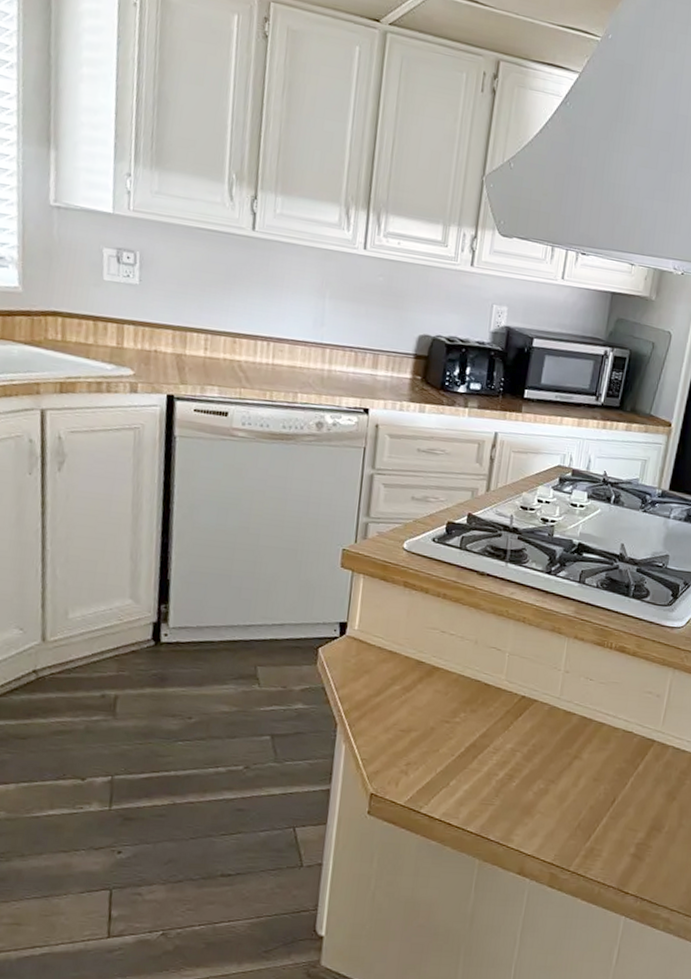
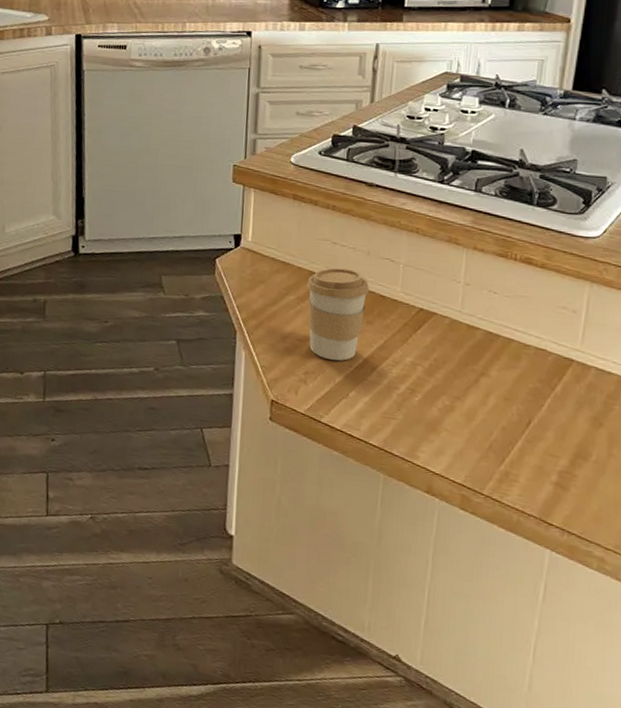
coffee cup: none [412,657,475,750] -> present [307,268,369,361]

